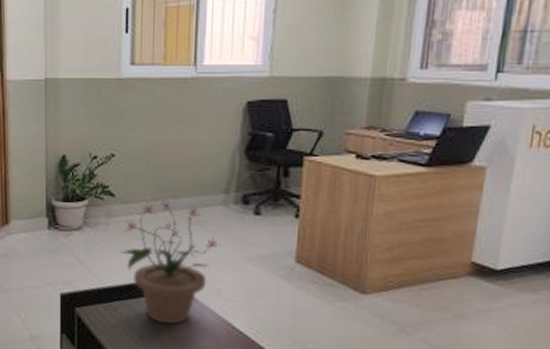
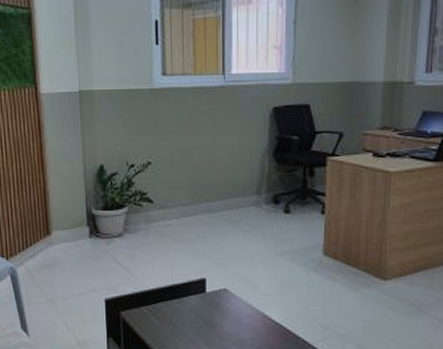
potted plant: present [120,200,221,324] -> none [161,204,255,321]

